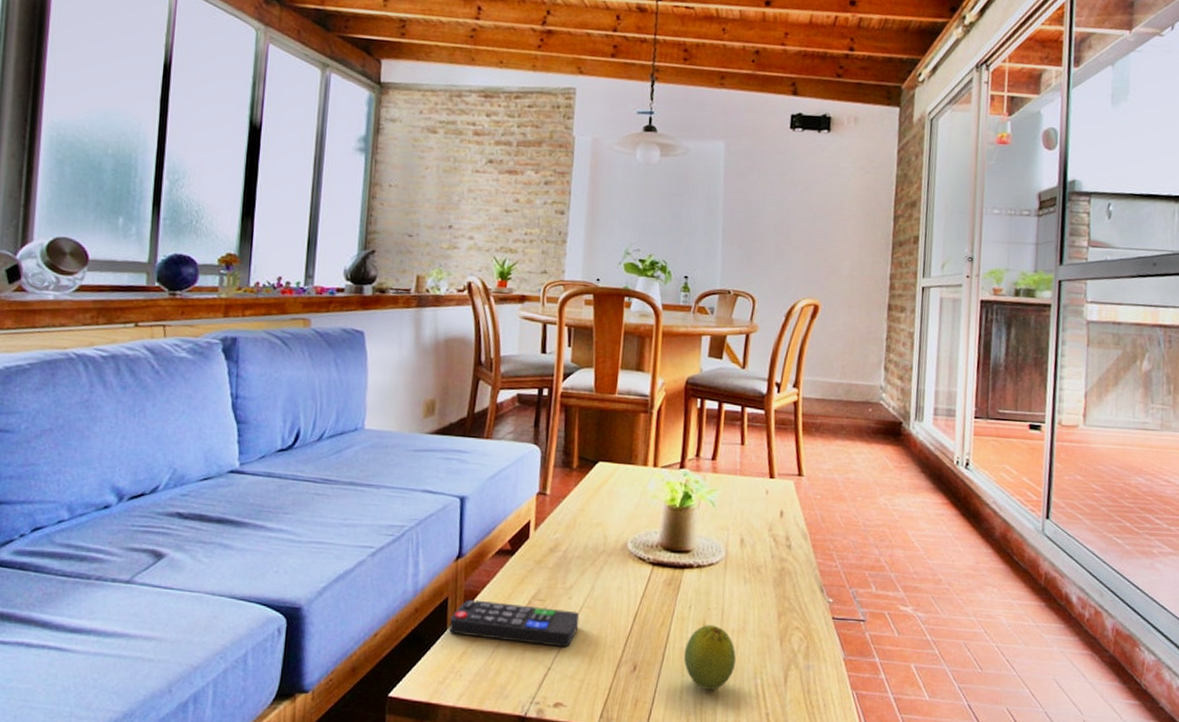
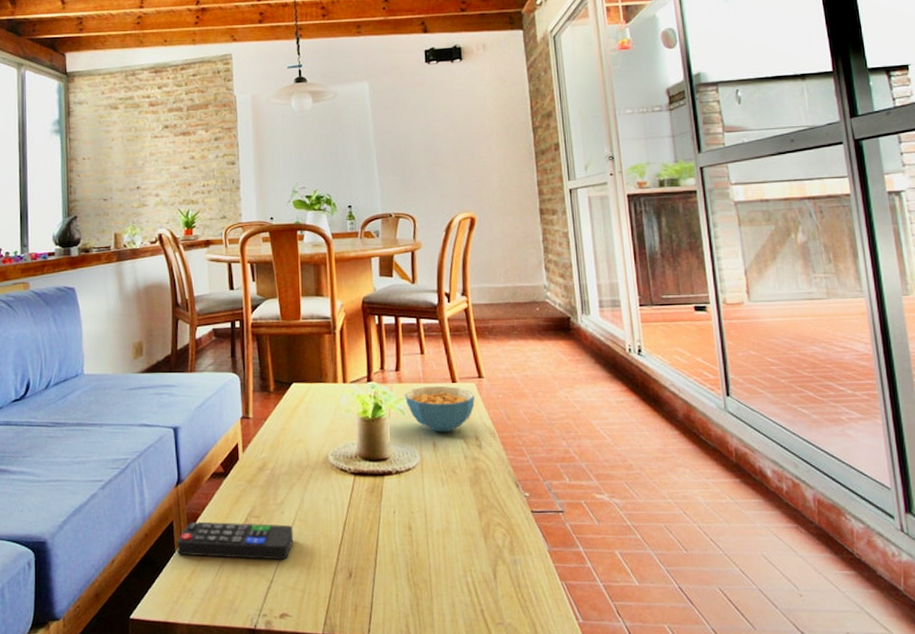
fruit: present [683,625,736,690] -> none [394,528,444,591]
cereal bowl: none [718,479,791,530] -> present [405,385,475,433]

